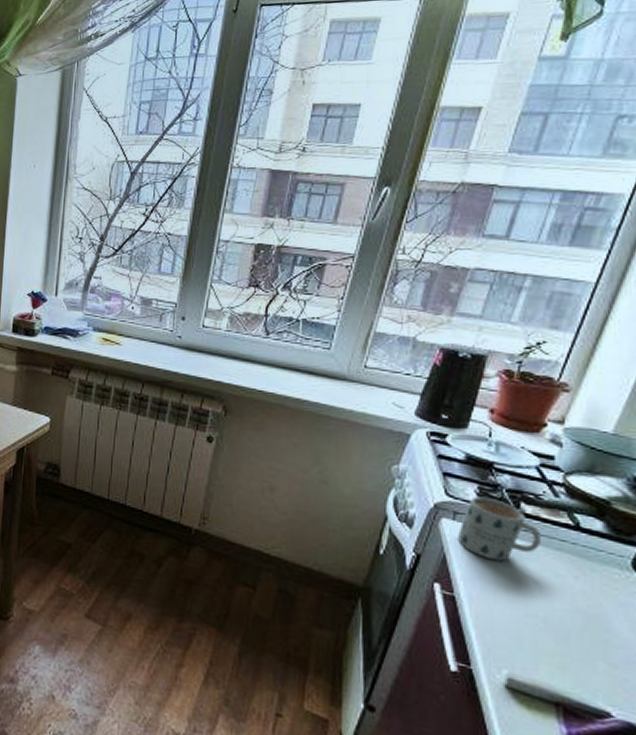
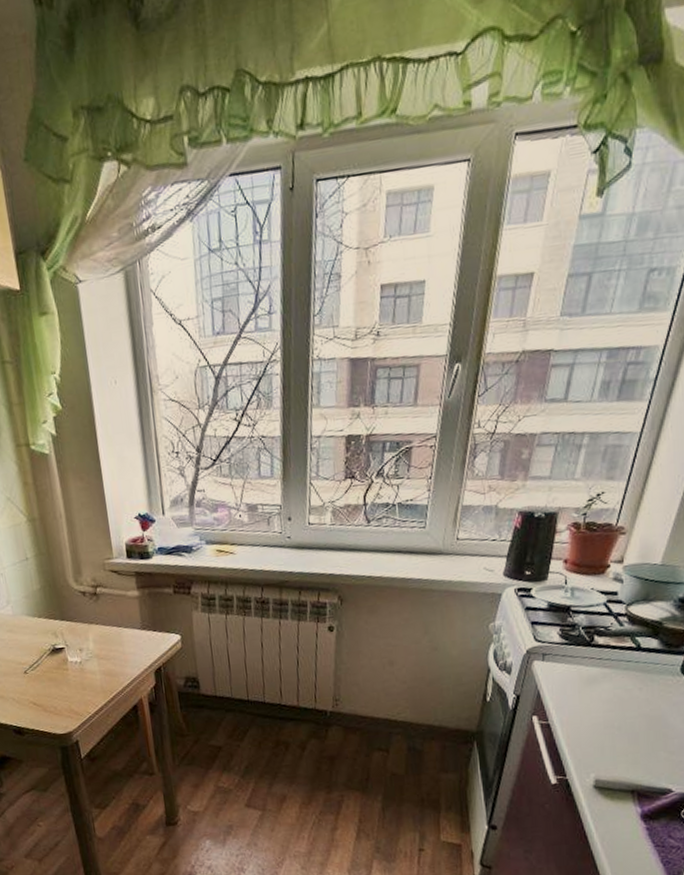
mug: present [458,496,541,561] -> none [548,636,612,689]

